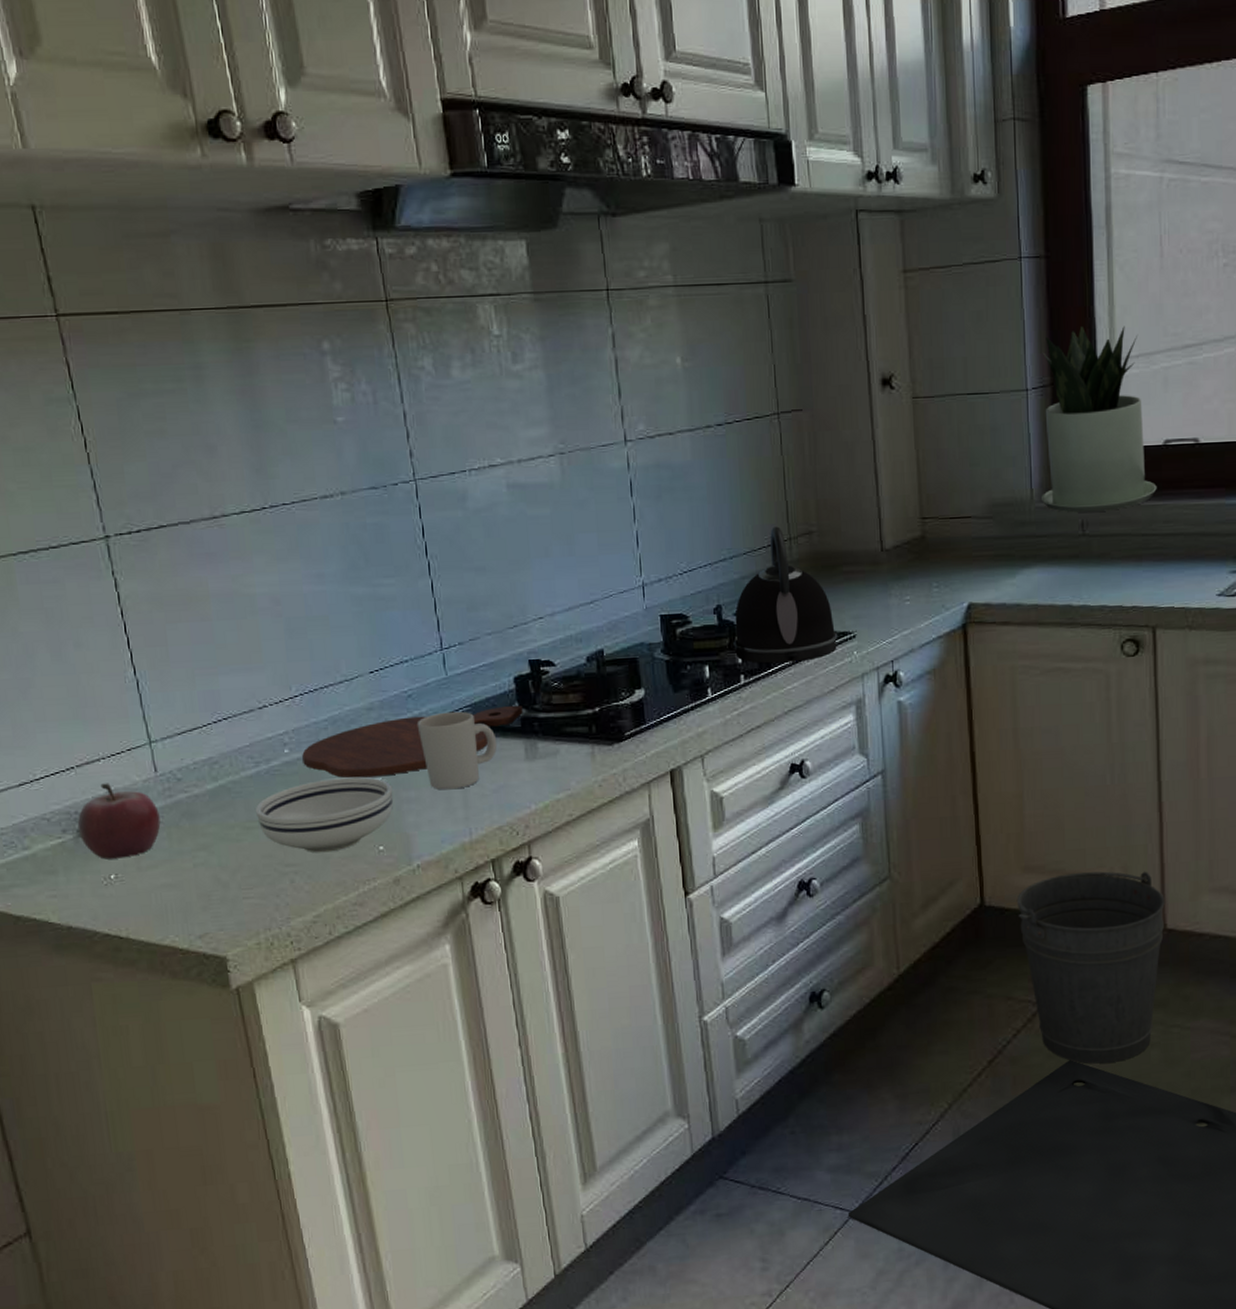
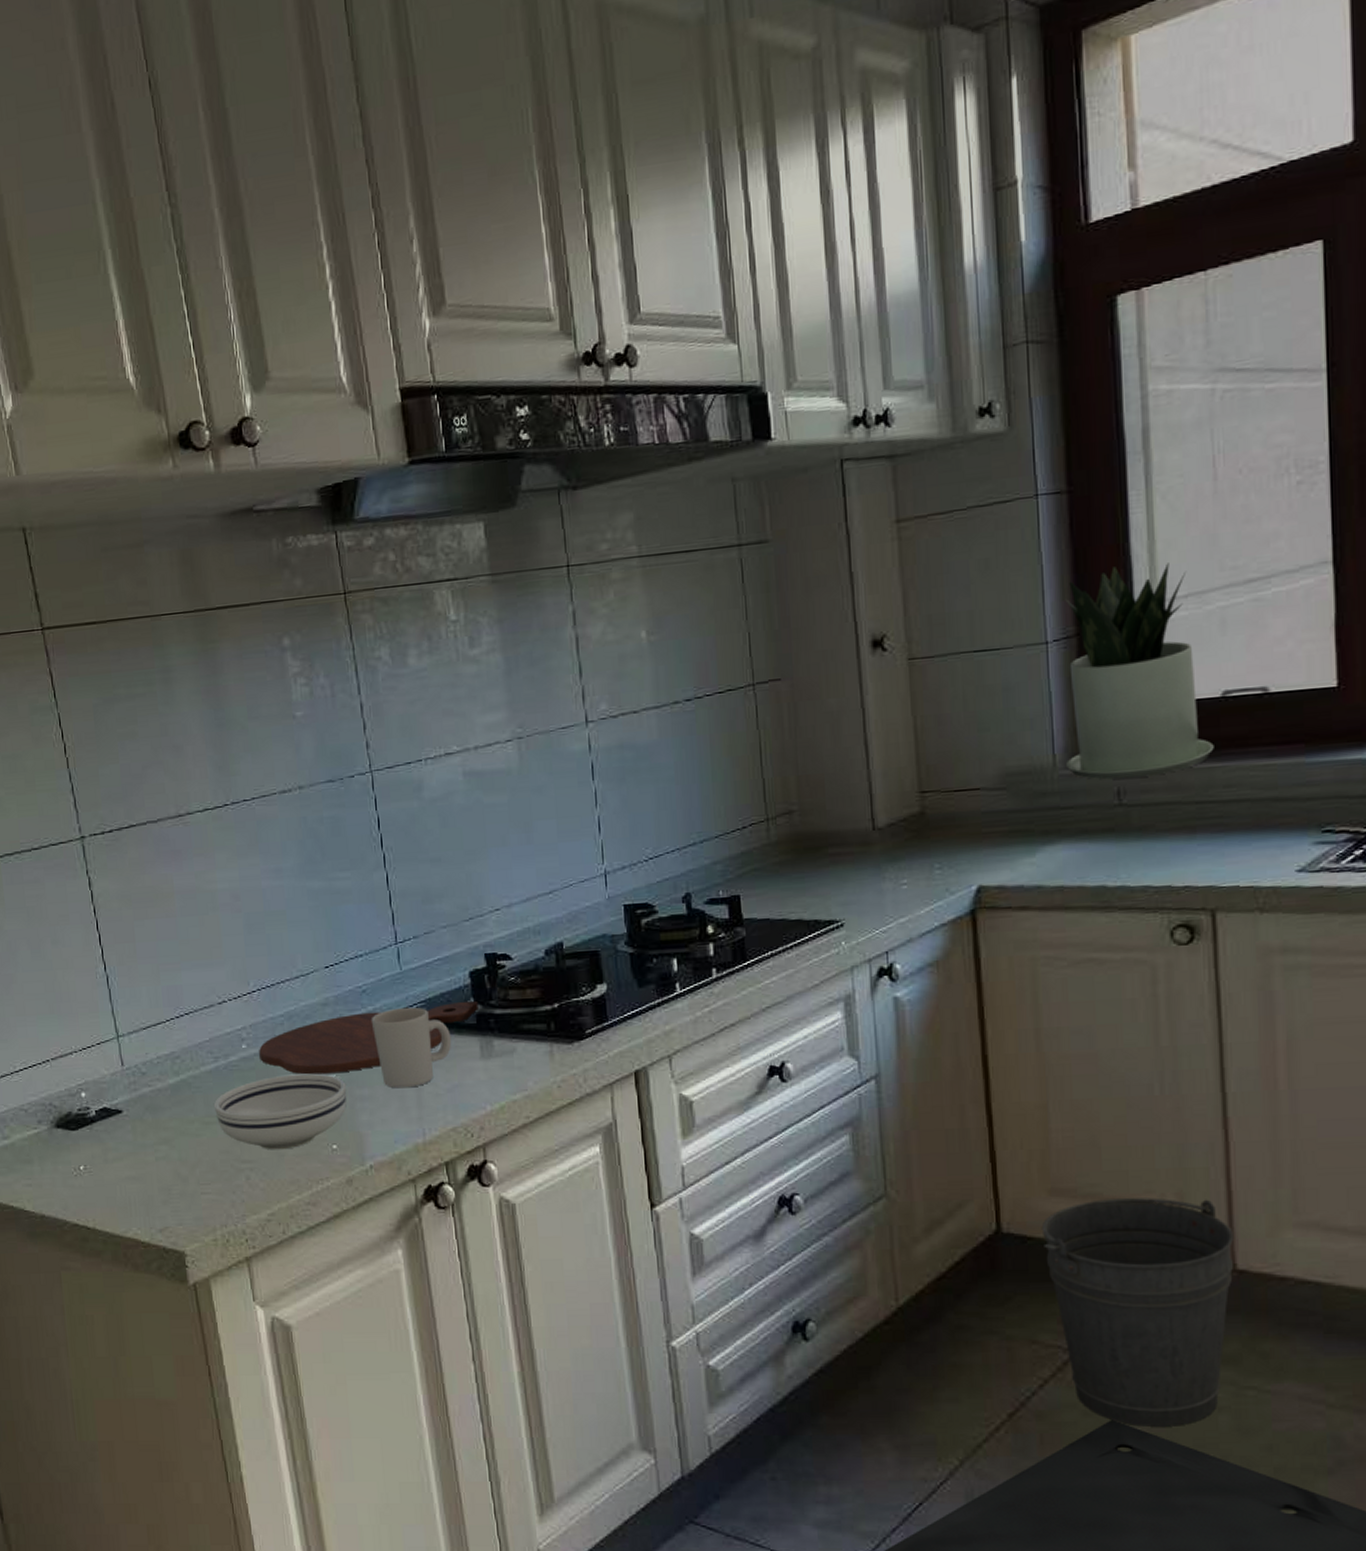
fruit: present [77,783,161,860] -> none [51,1076,126,1151]
kettle: present [733,526,838,664] -> none [704,806,823,956]

